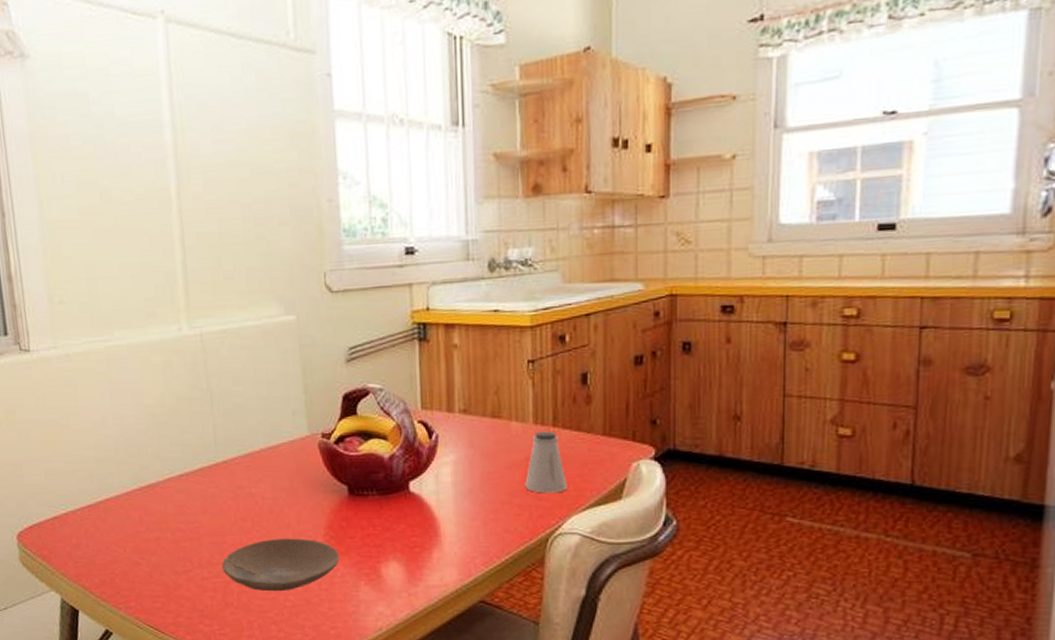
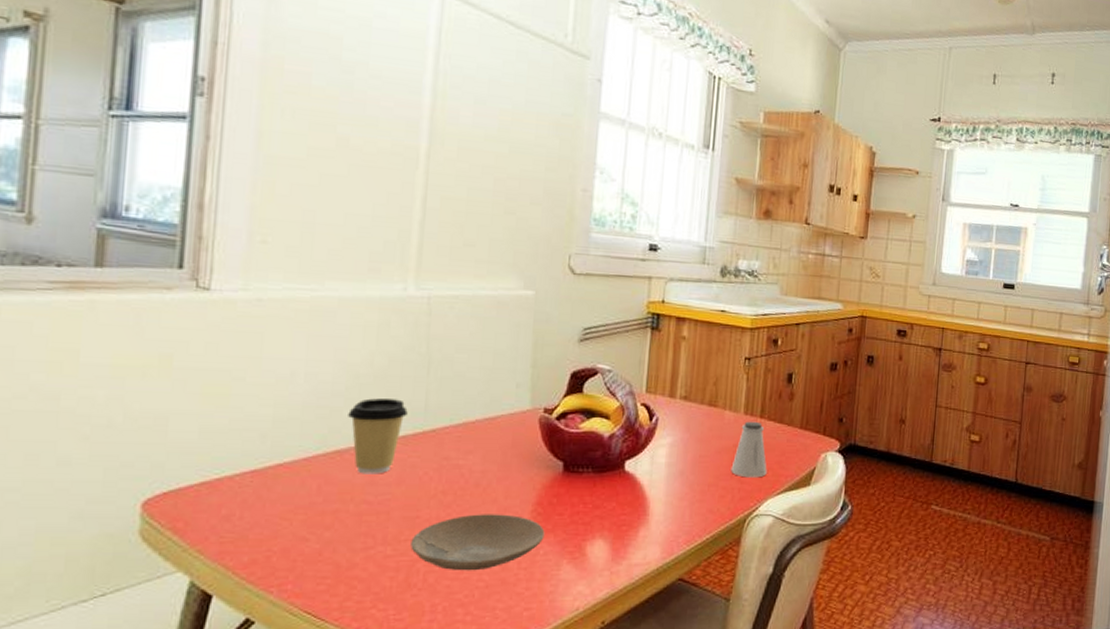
coffee cup: none [152,435,201,505] -> present [348,398,408,474]

